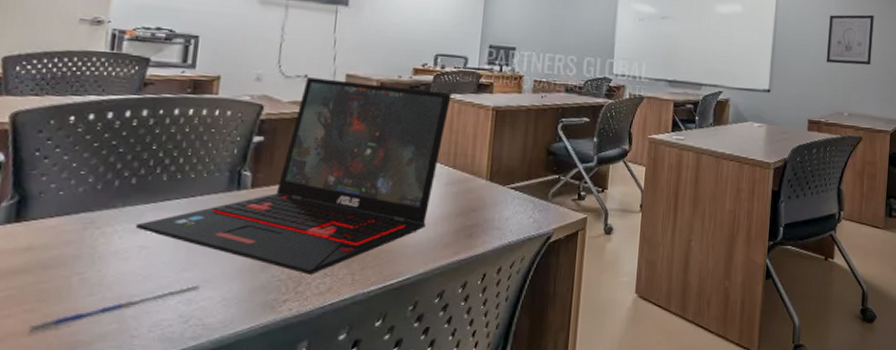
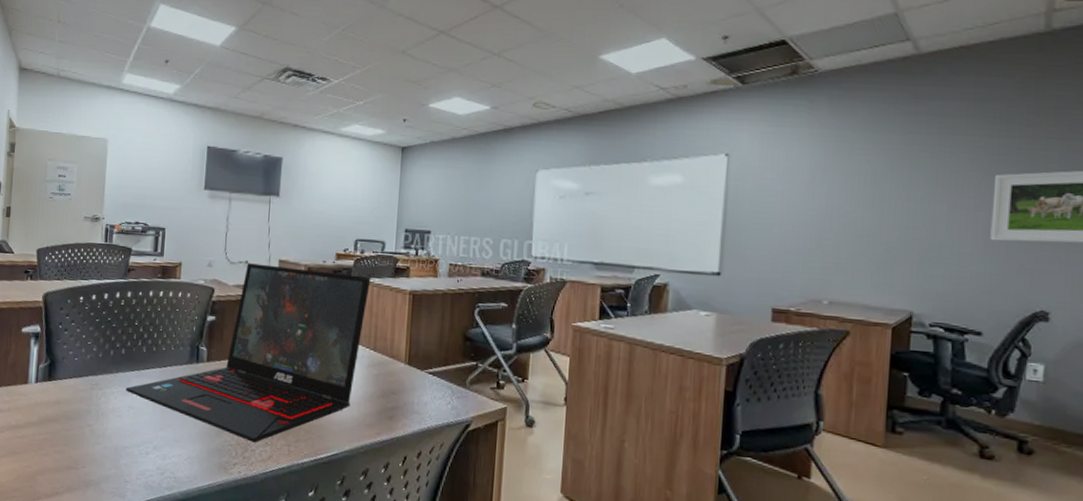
pen: present [29,284,201,333] -> none [59,442,172,471]
wall art: present [826,14,874,66] -> none [796,177,866,242]

